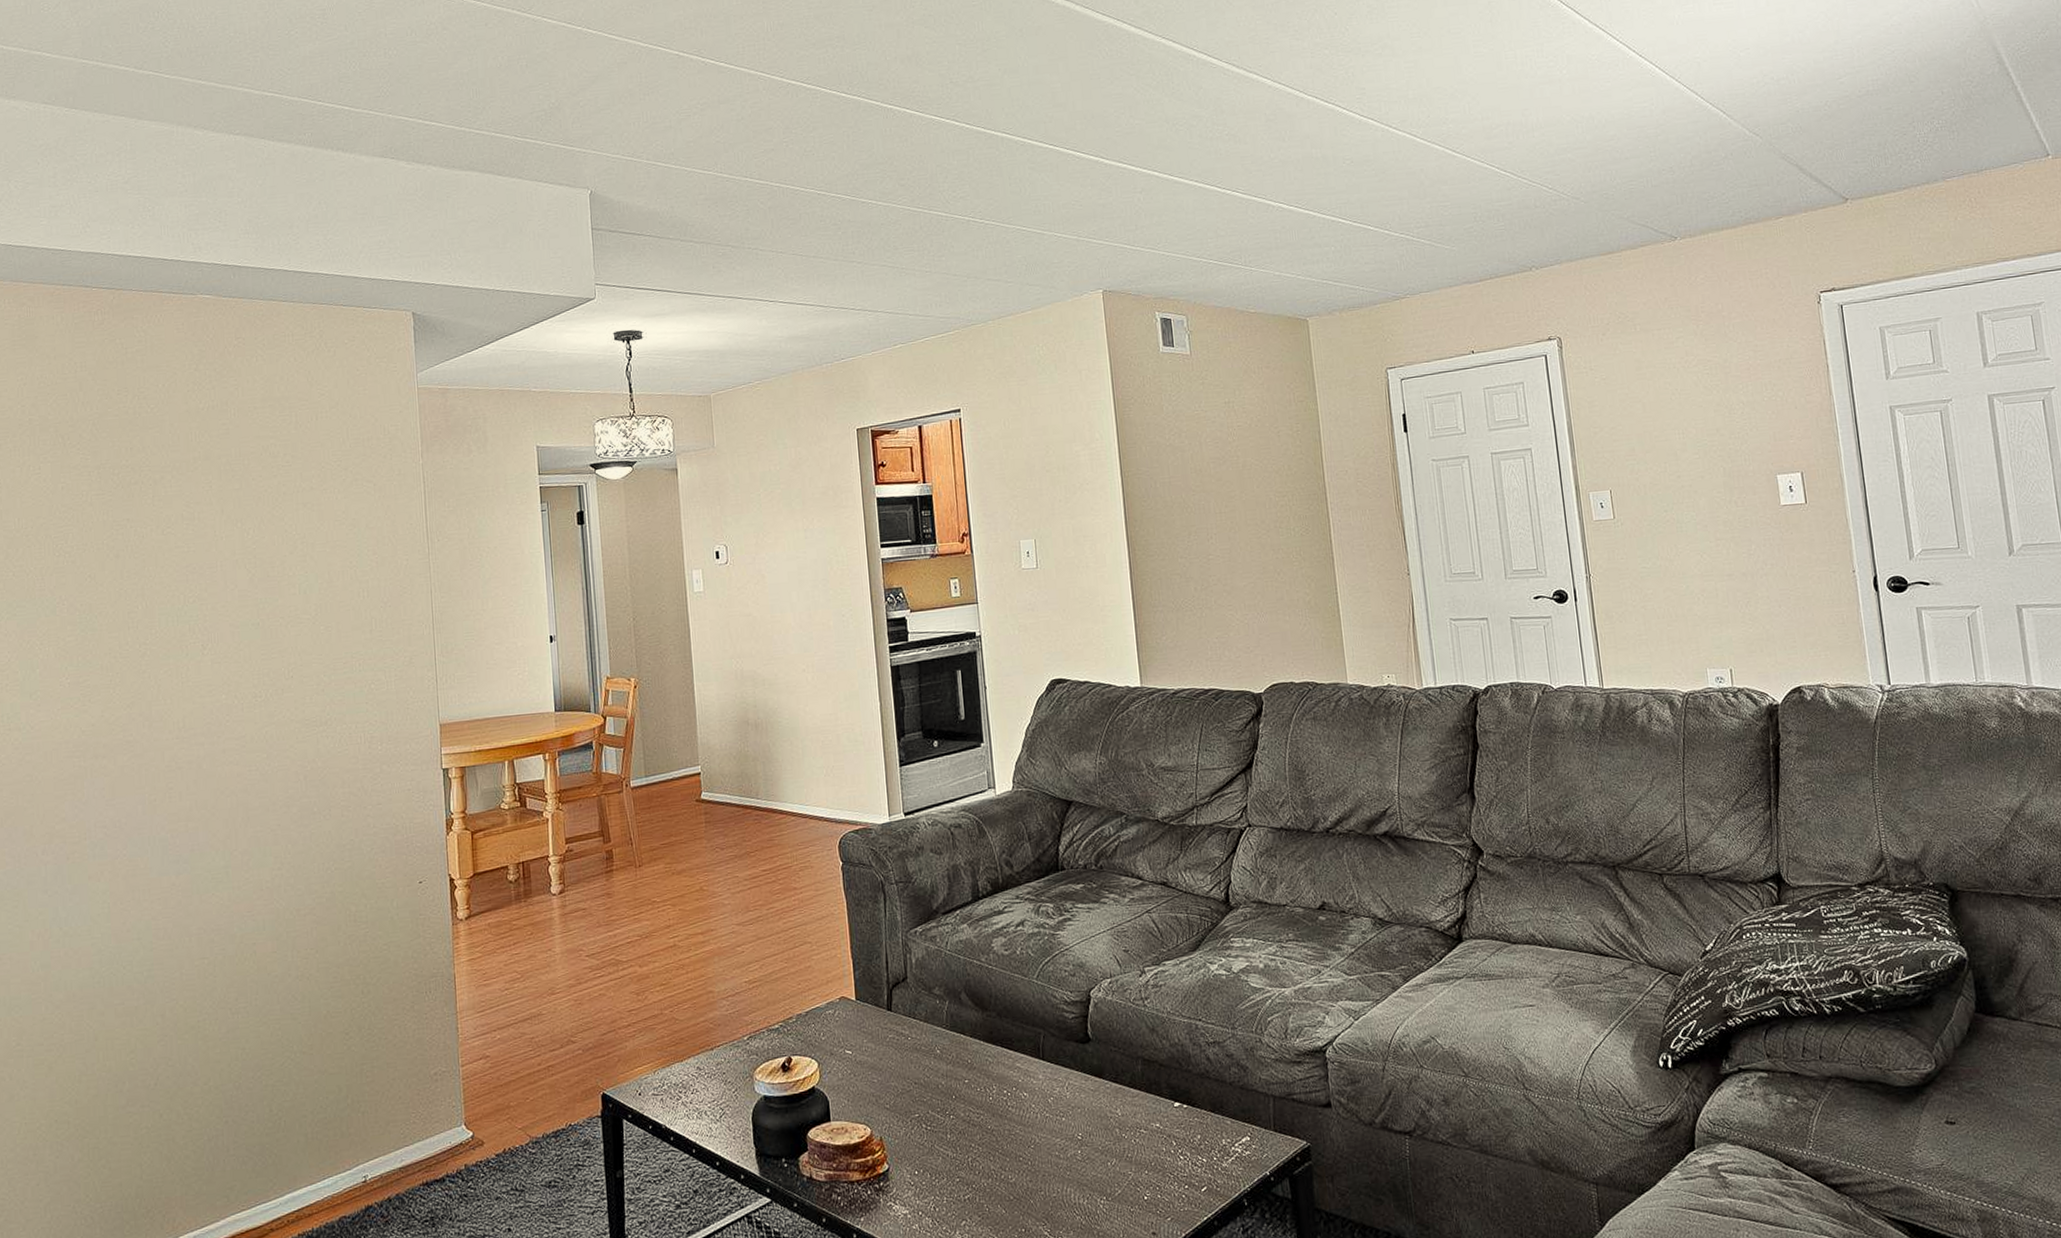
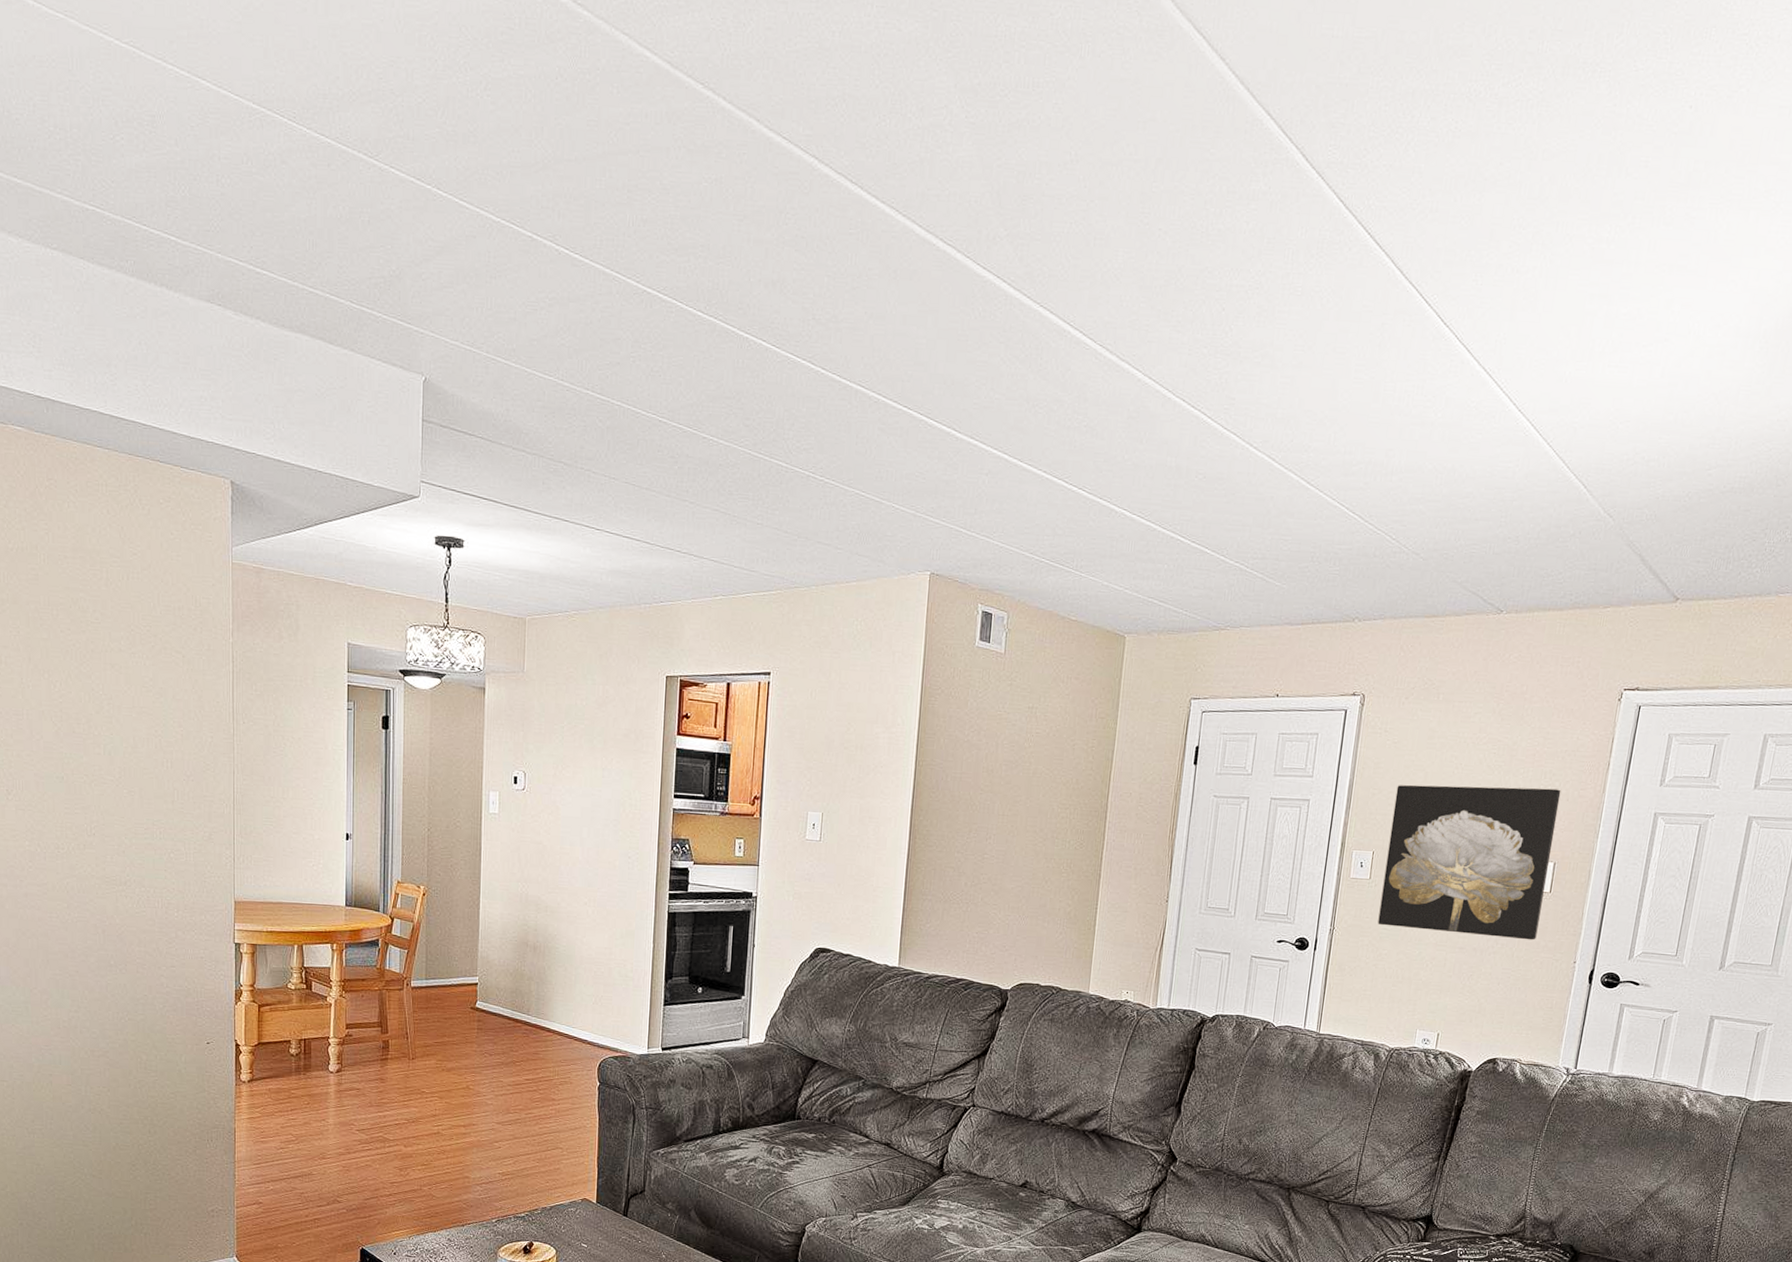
wall art: none [1617,398,1806,565] -> present [1378,784,1561,940]

